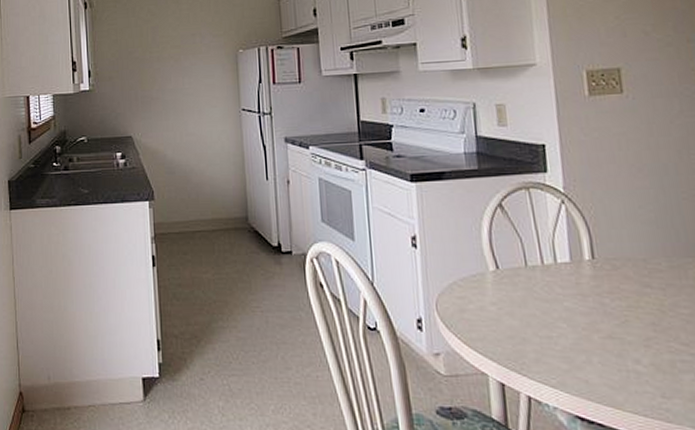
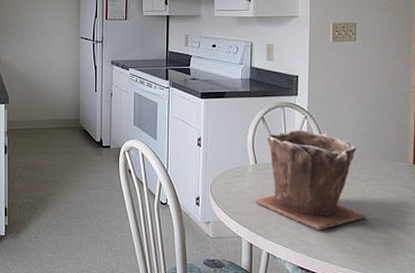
plant pot: none [500,219,670,363] -> present [254,129,366,230]

